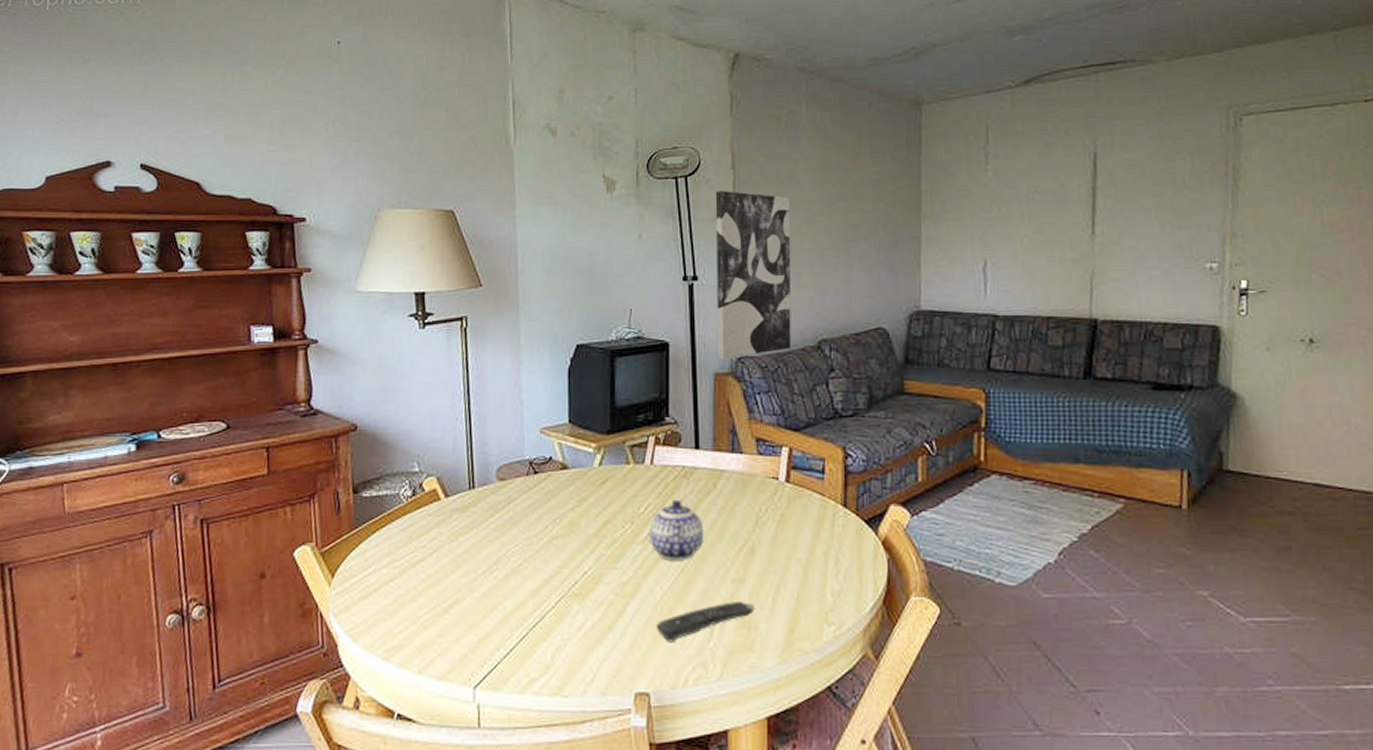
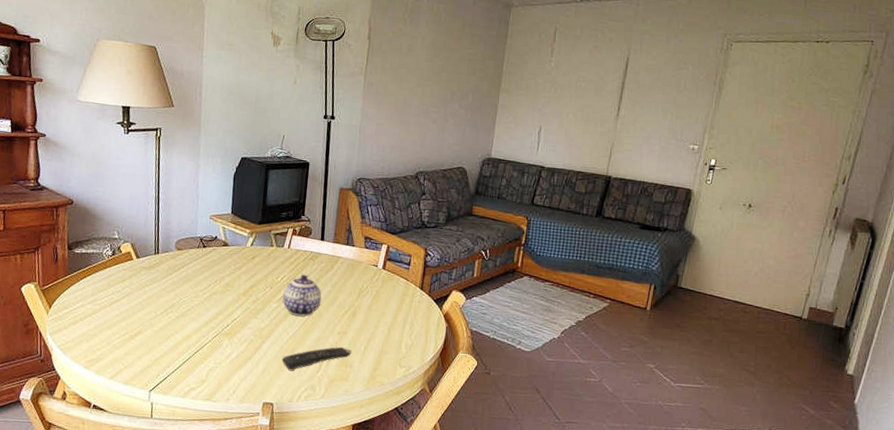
wall art: present [715,191,792,359] -> none [343,54,408,179]

